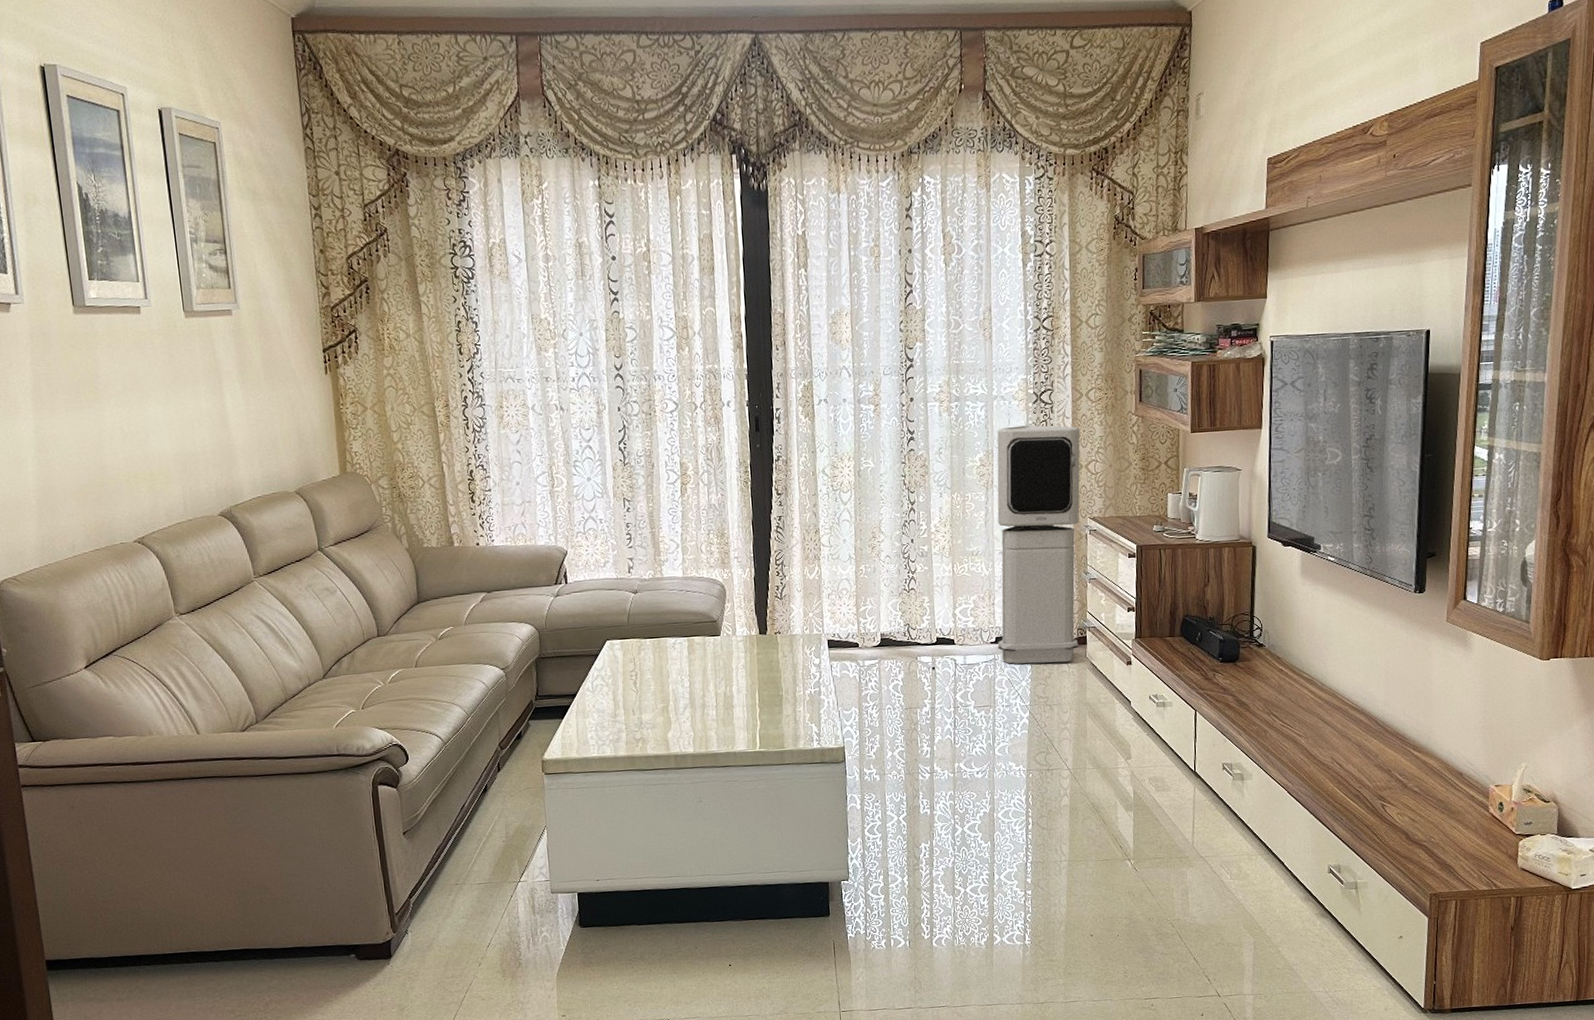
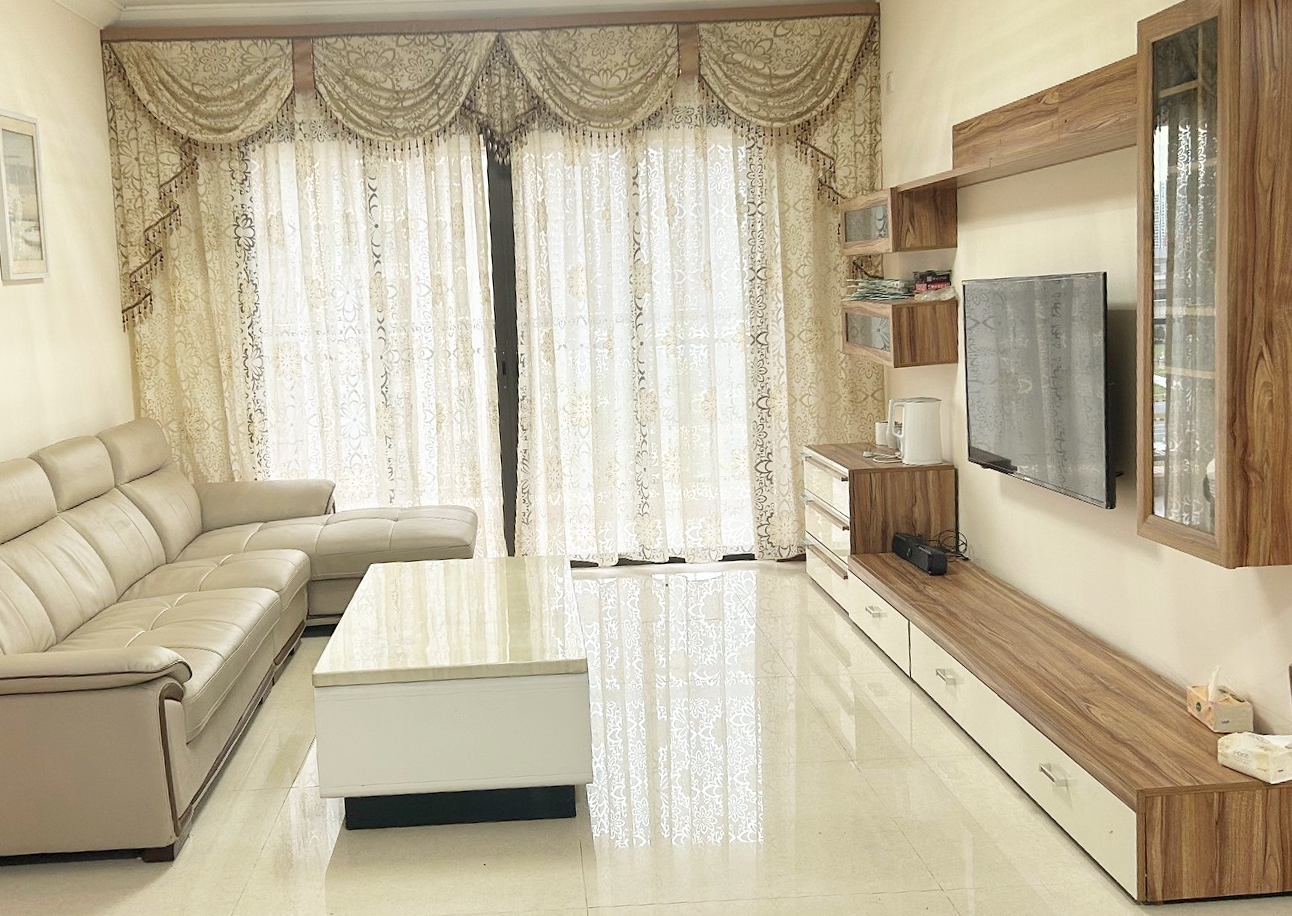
air purifier: present [997,425,1080,664] -> none [719,364,799,580]

